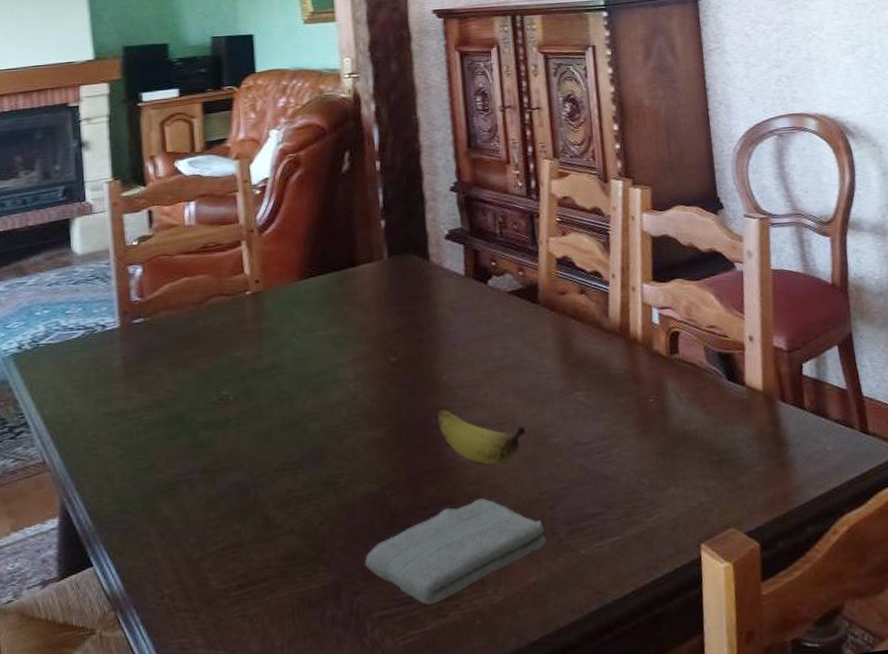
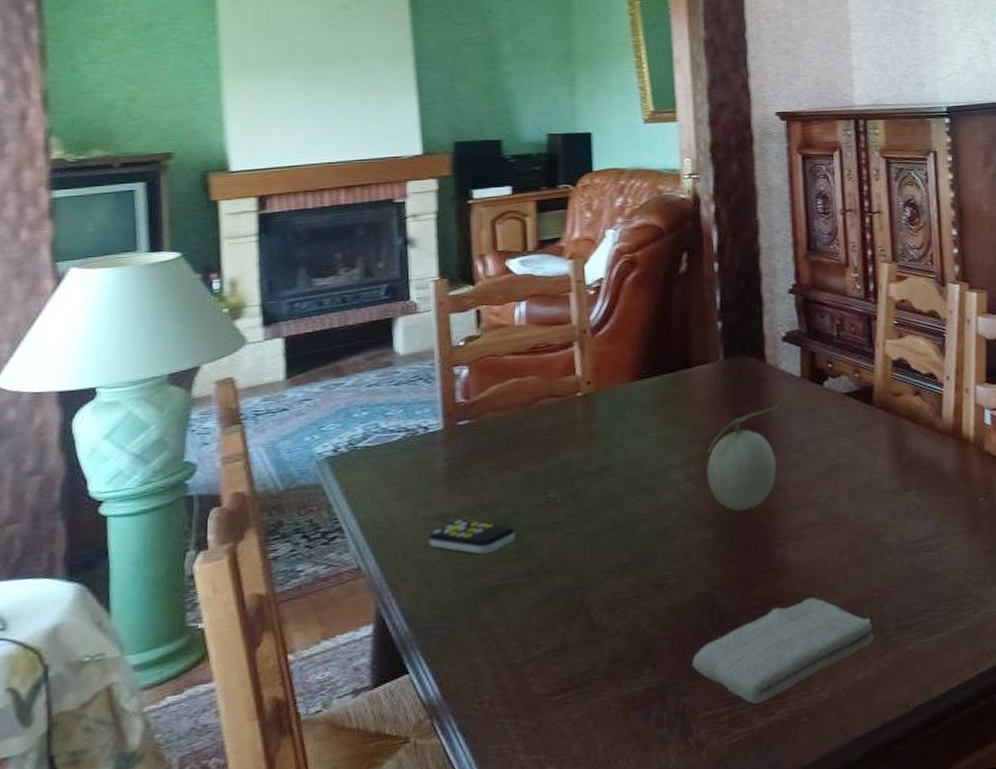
remote control: none [108,416,191,451] -> present [429,519,516,555]
fruit: none [374,304,443,410] -> present [706,405,778,511]
banana: present [436,408,526,465] -> none [769,509,857,565]

